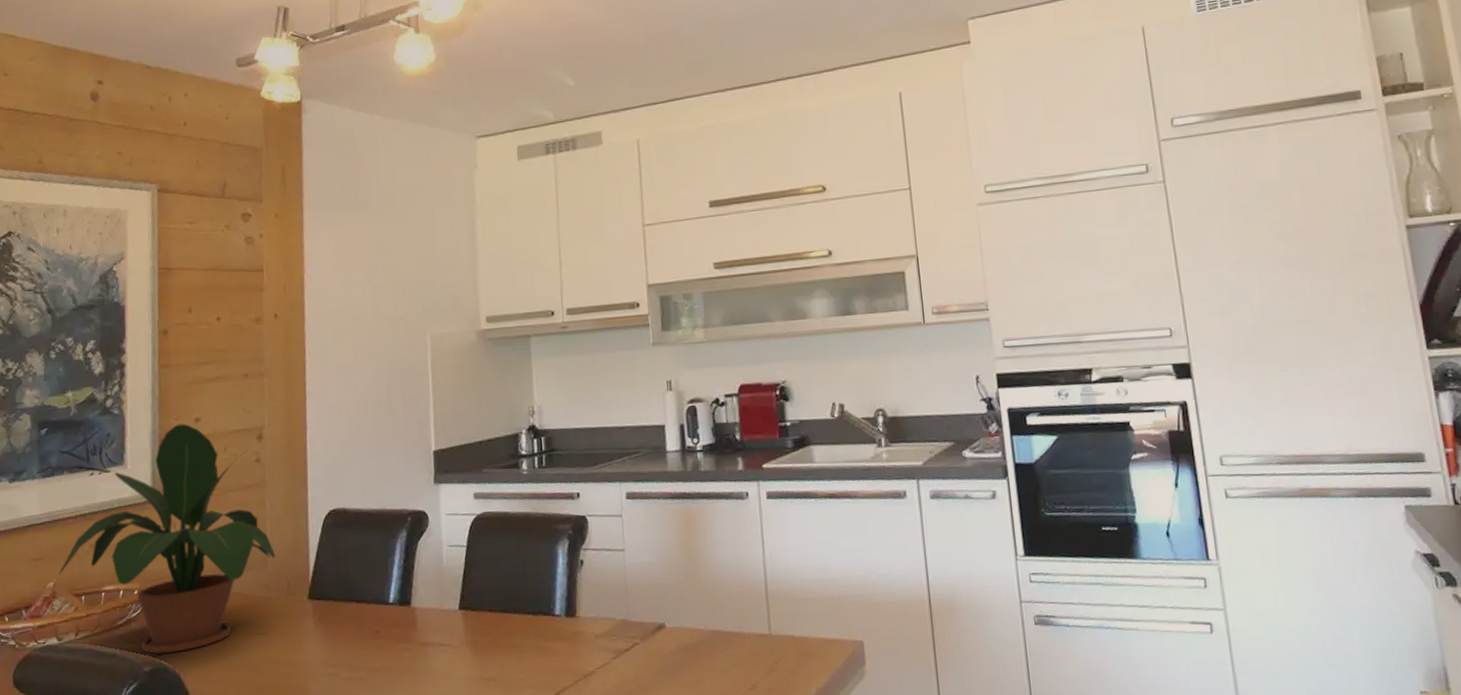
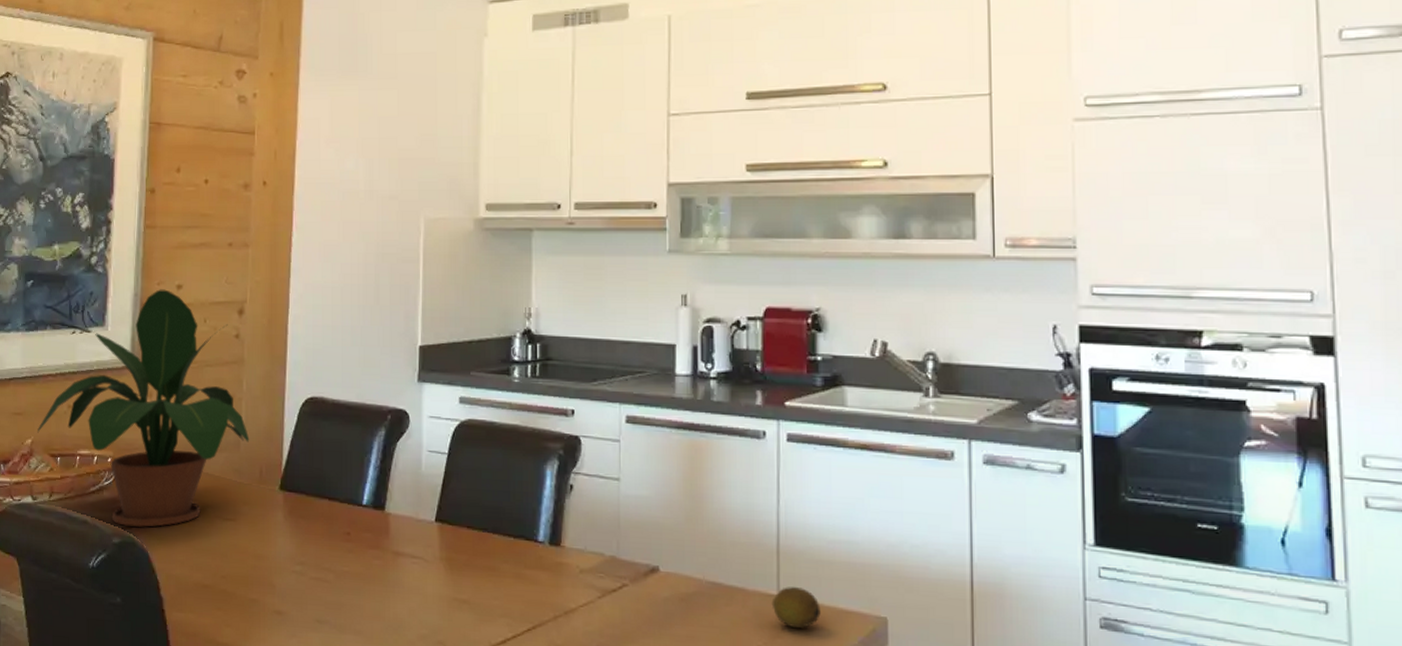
fruit: none [764,625,807,662] -> present [771,587,821,629]

